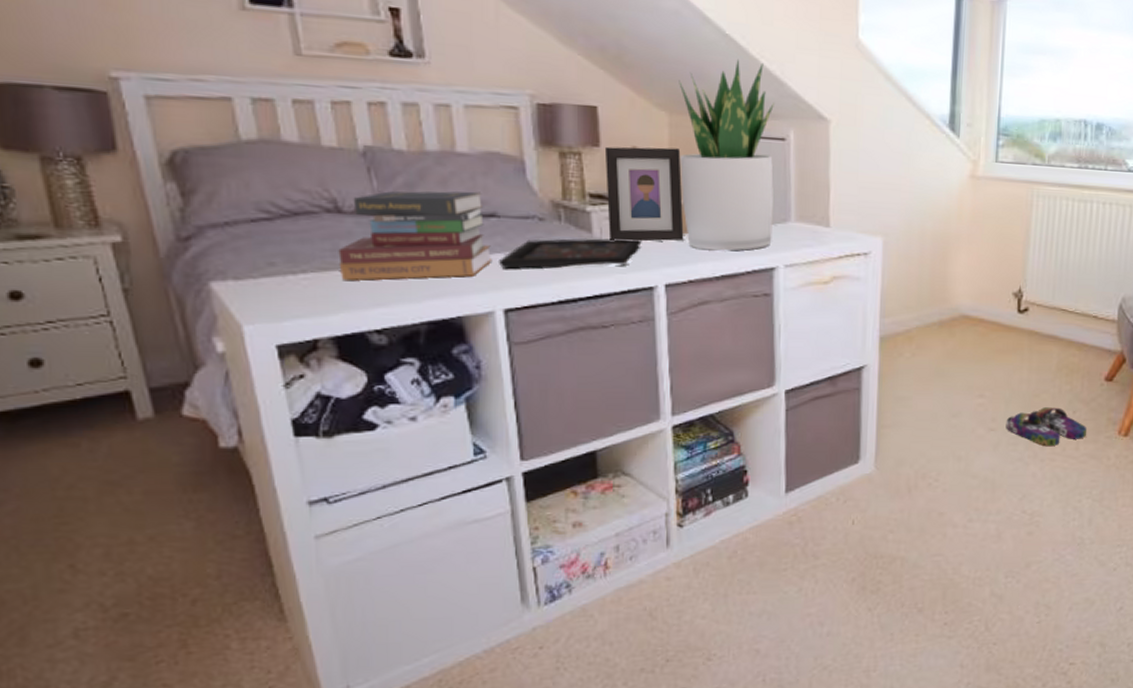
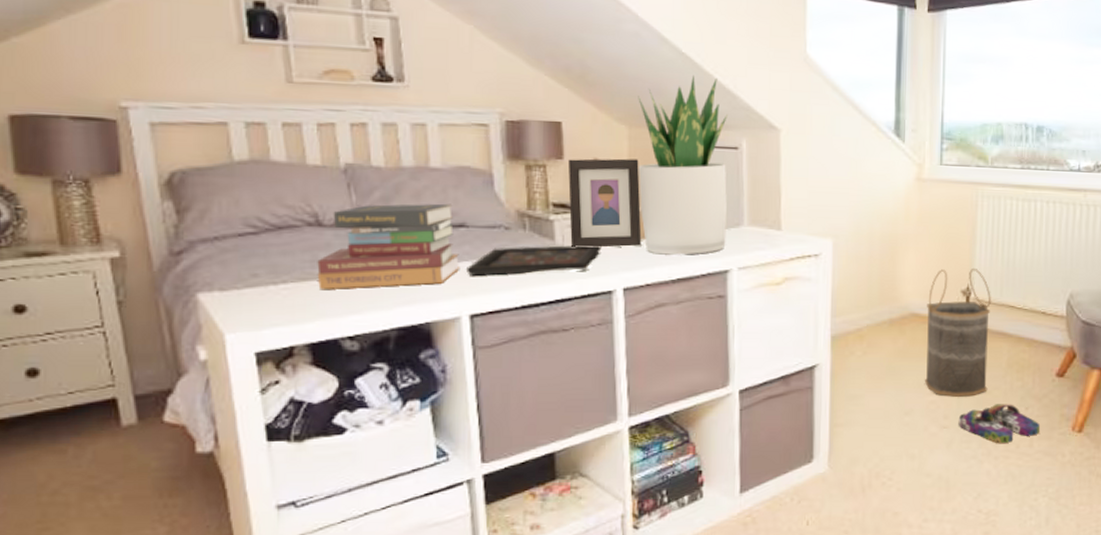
basket: none [974,269,1043,401] -> present [925,267,991,398]

